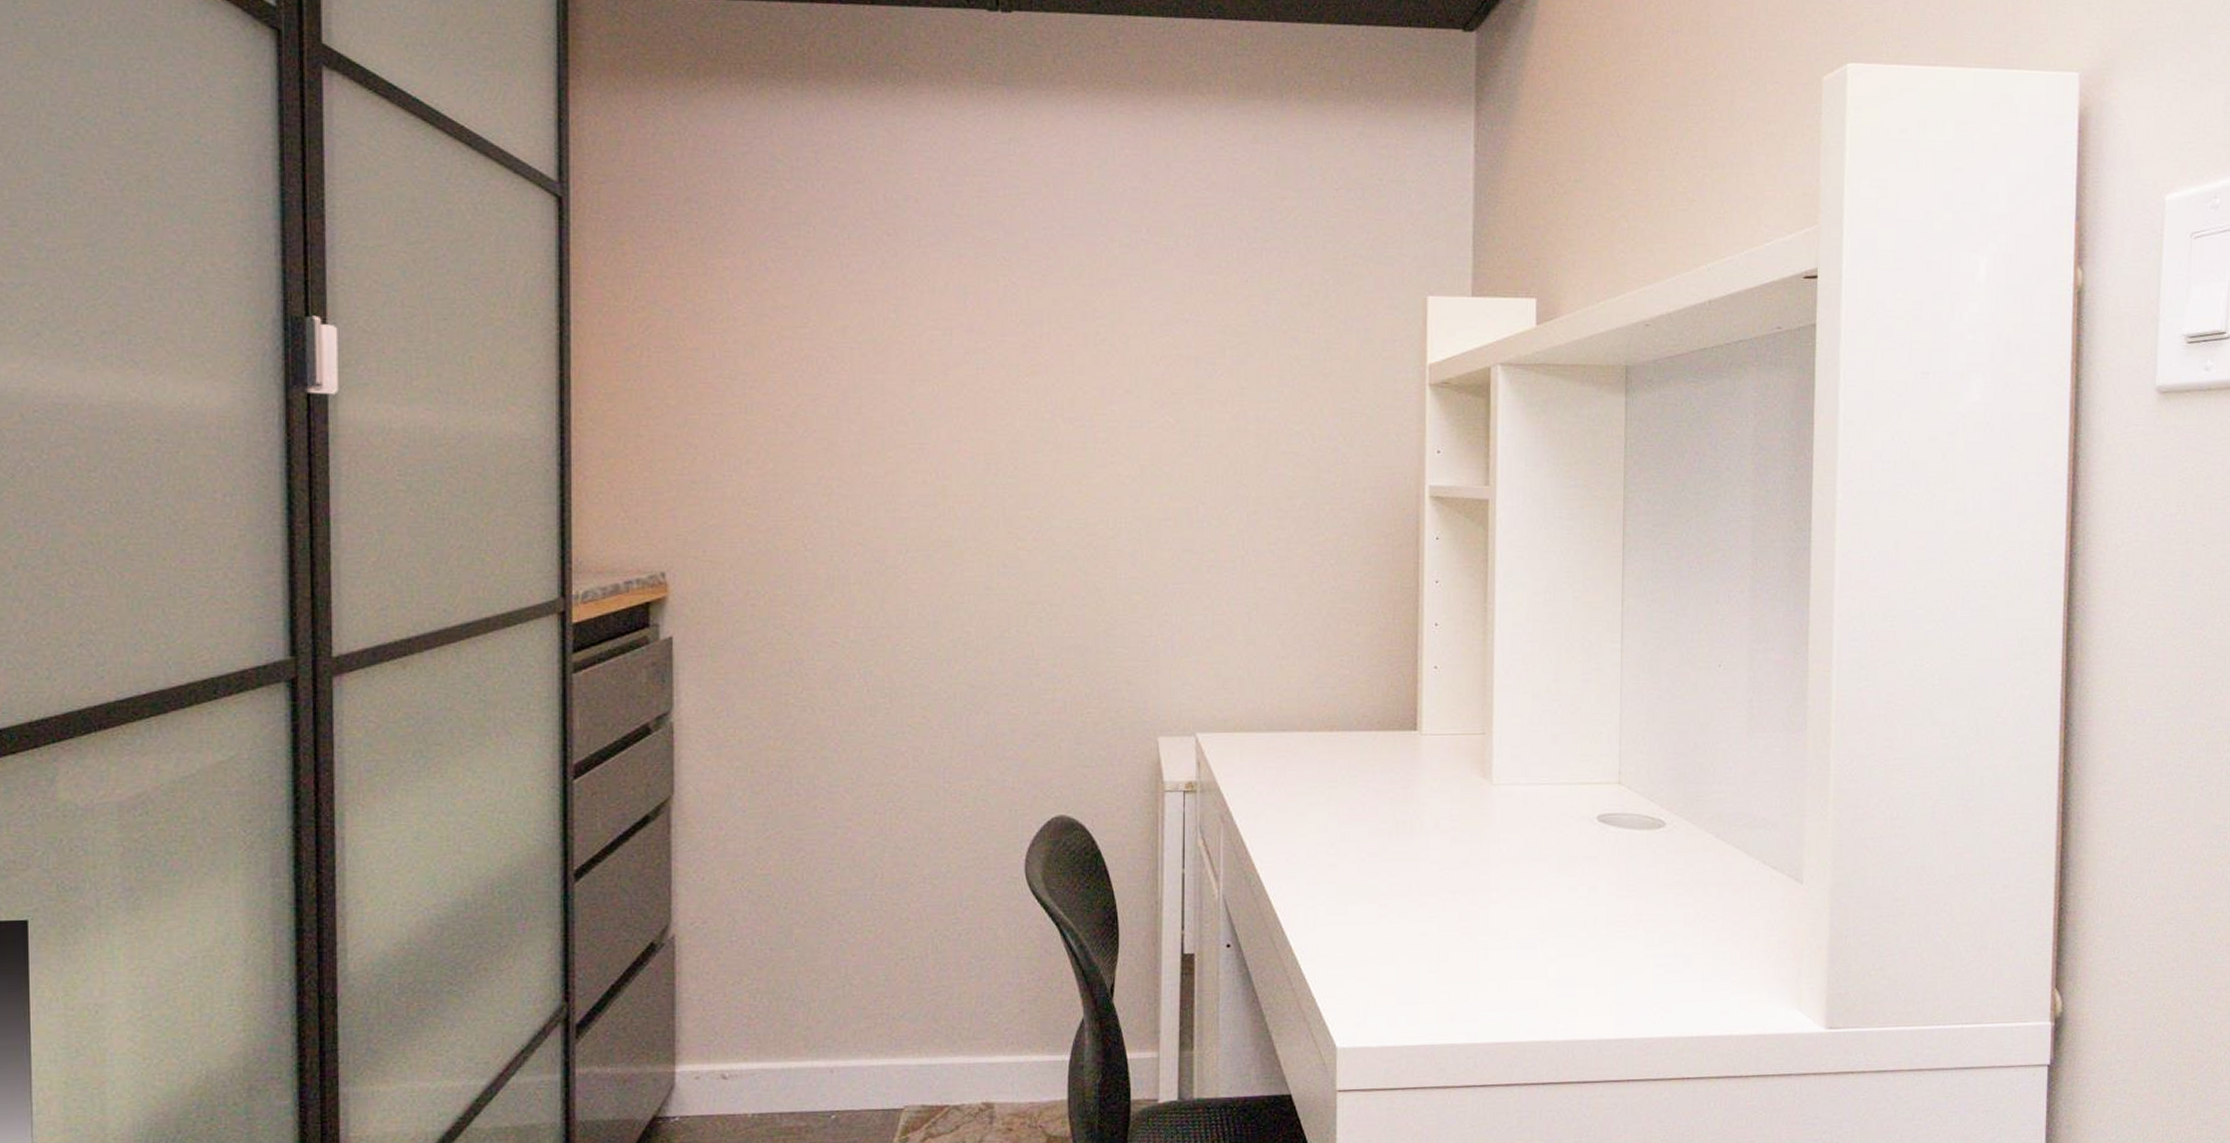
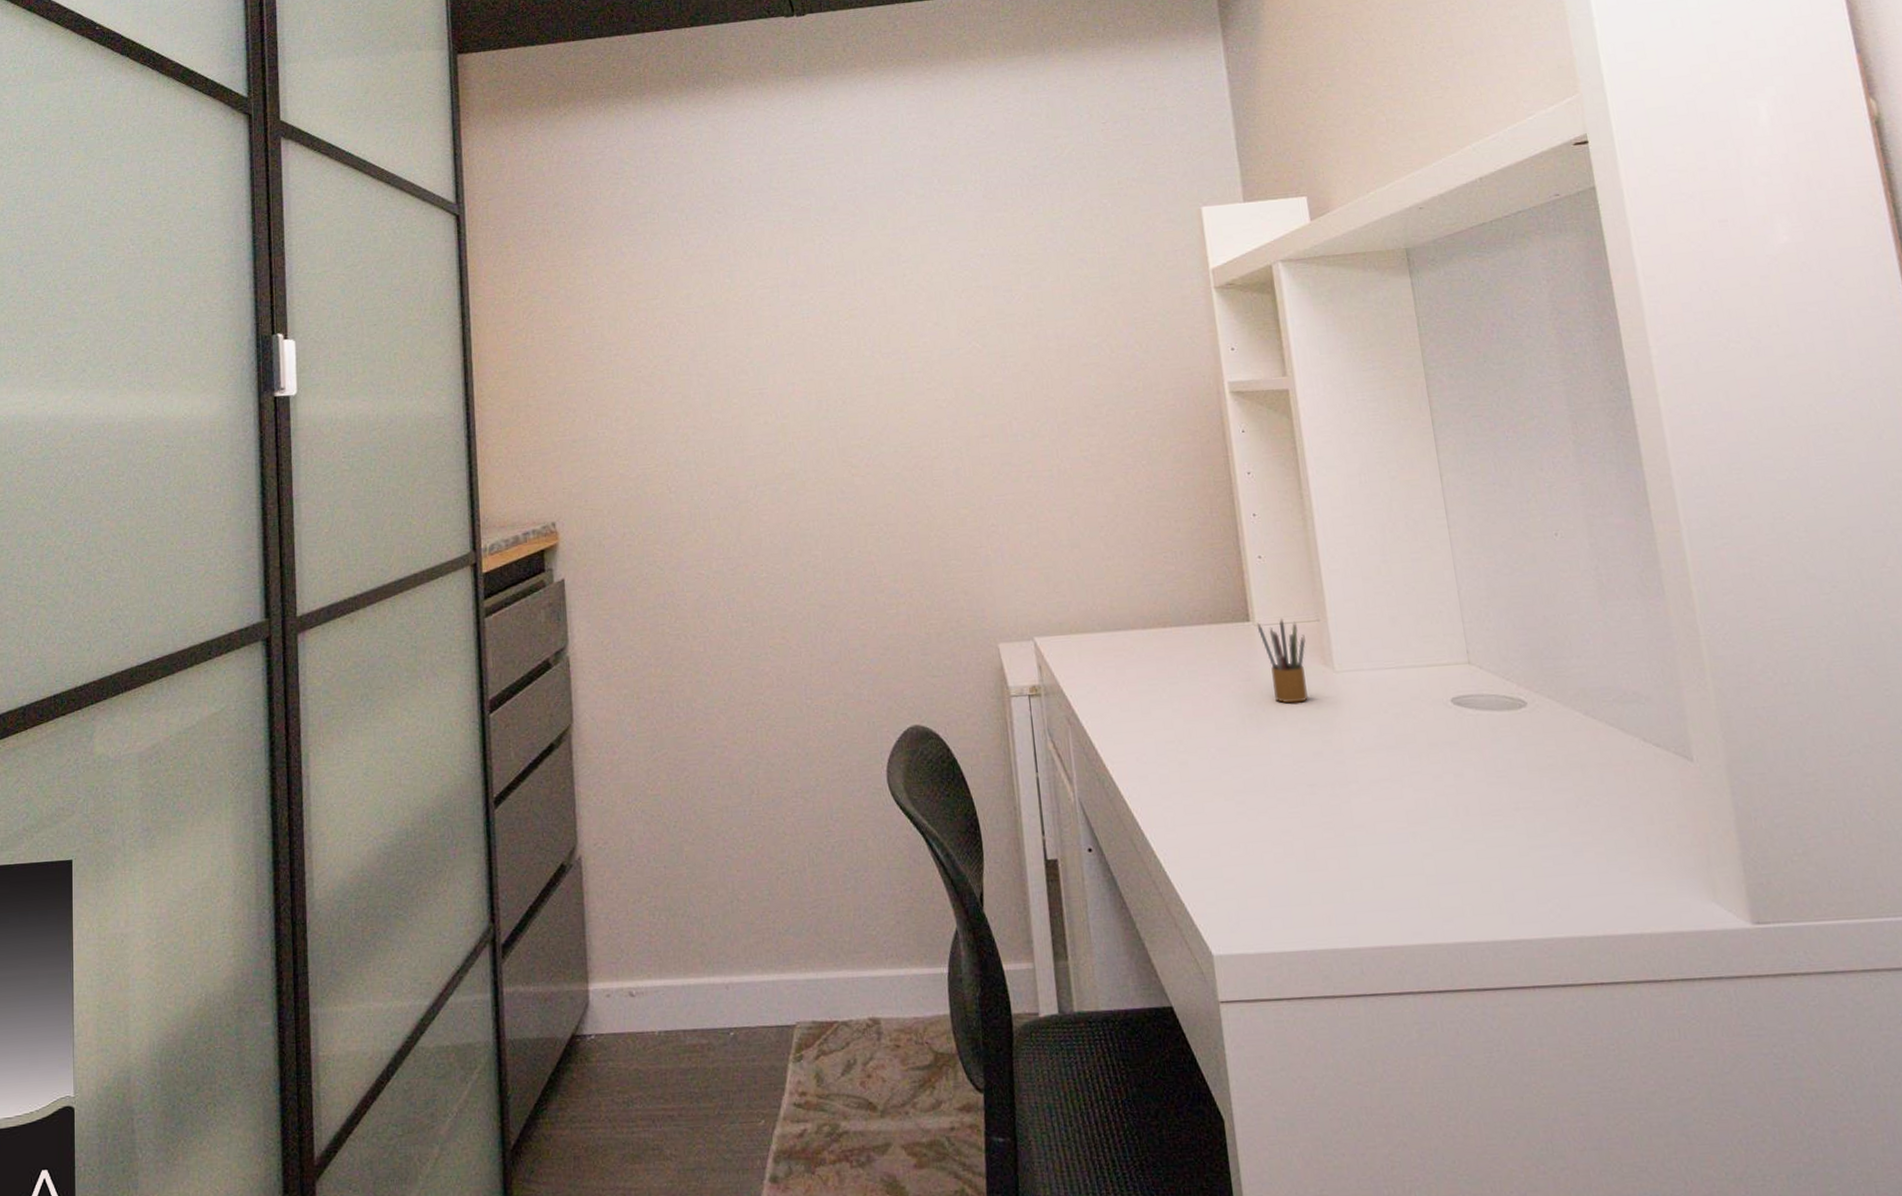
pencil box: none [1423,729,1468,813] -> present [1256,618,1309,704]

